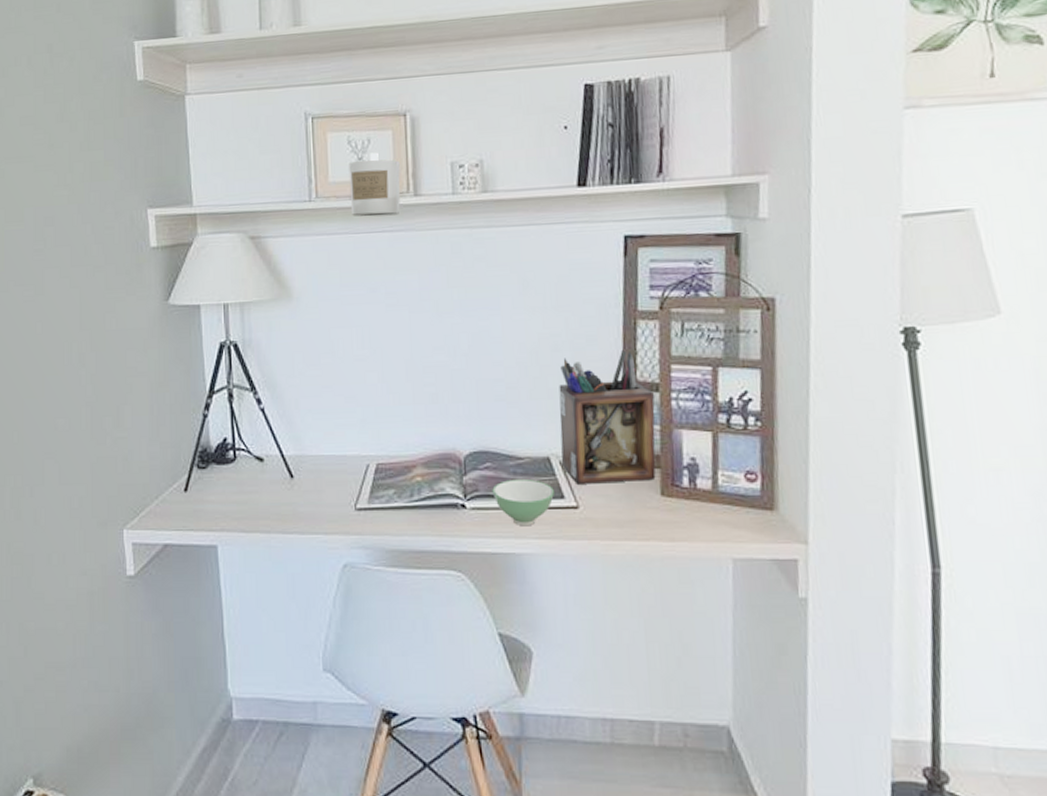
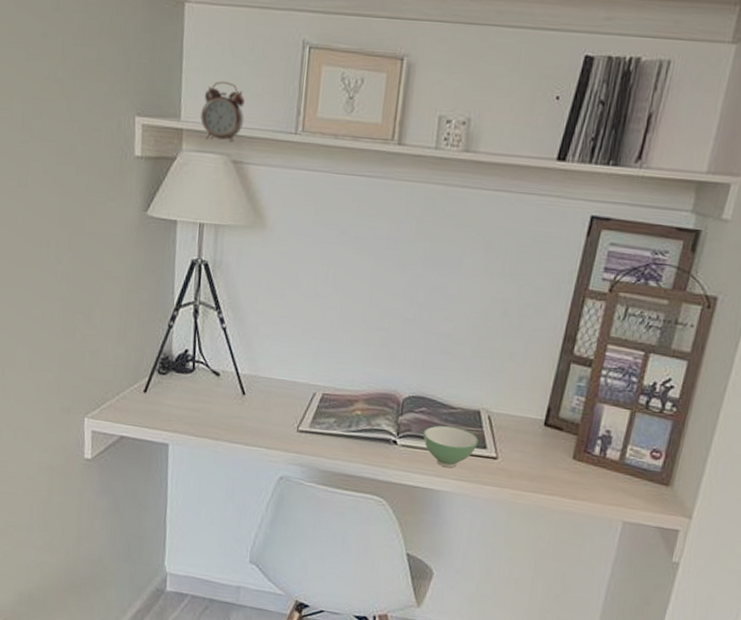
alarm clock: none [213,162,257,220] -> present [200,81,245,143]
candle: present [348,152,401,217] -> none [334,93,389,161]
desk organizer: present [559,351,656,484] -> none [490,323,586,445]

